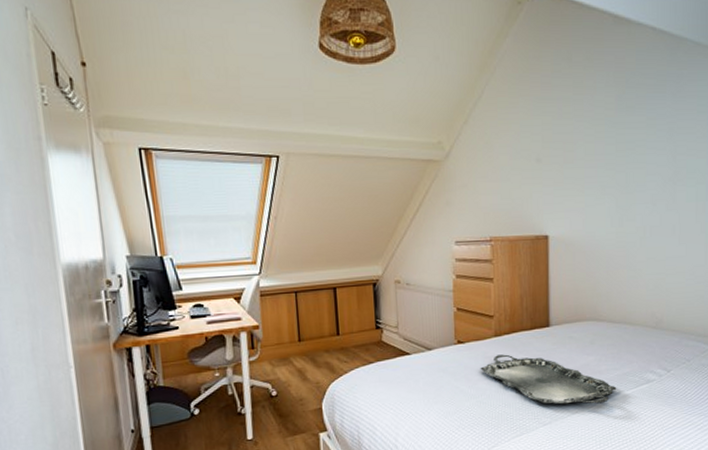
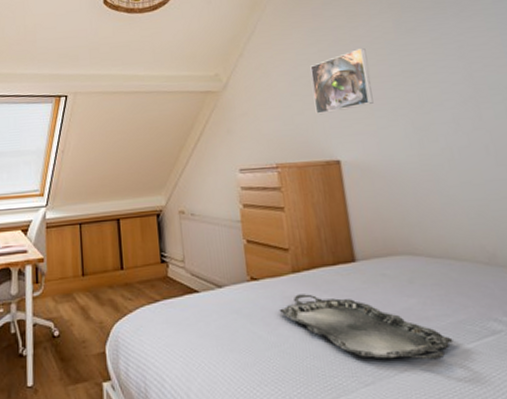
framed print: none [531,122,587,190] -> present [310,47,374,115]

